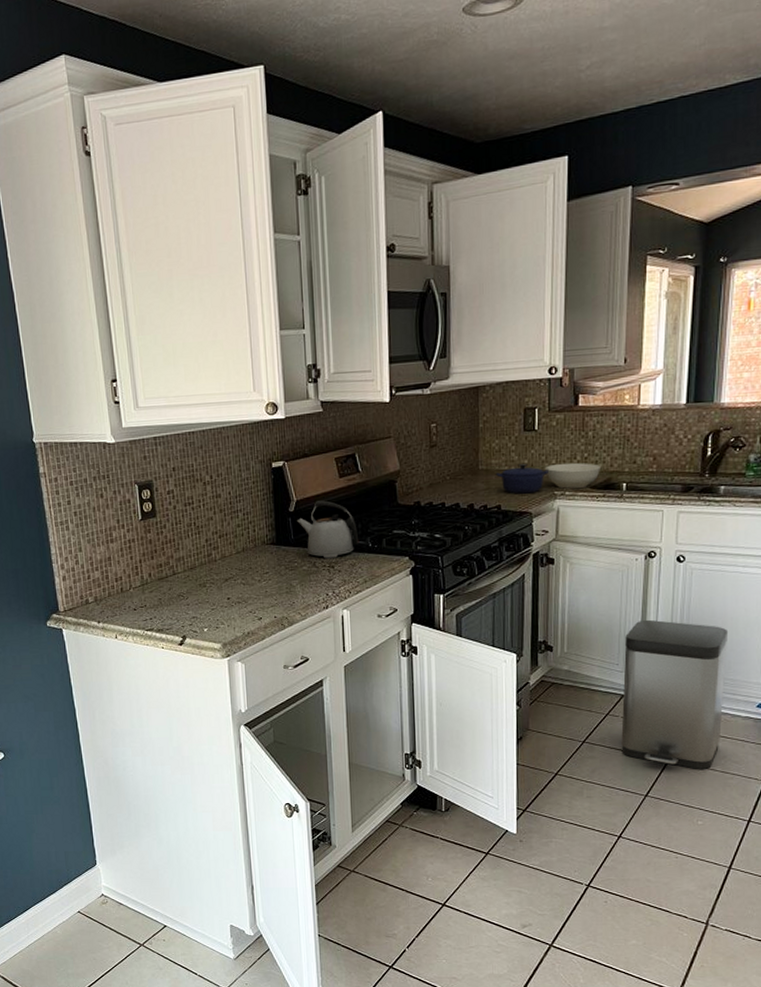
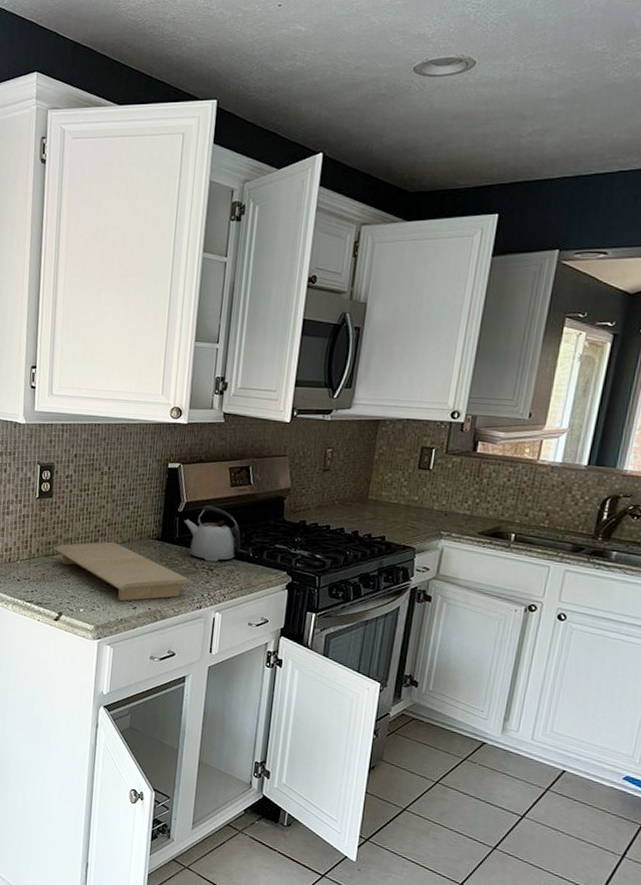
cutting board: none [166,553,317,614] -> present [53,541,194,602]
cooking pot: present [496,463,548,494] -> none [384,499,438,530]
bowl: present [546,462,602,490] -> none [435,504,492,533]
pedal bin: present [621,619,729,770] -> none [475,671,603,833]

